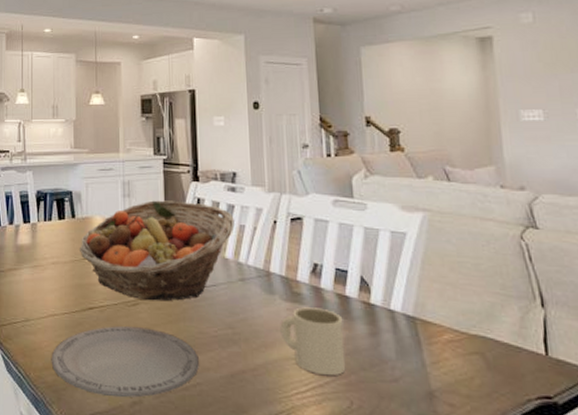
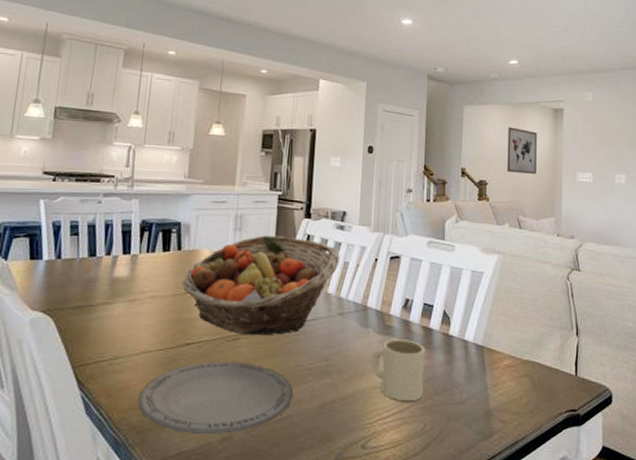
wall art: none [420,65,463,117] -> present [507,127,537,174]

